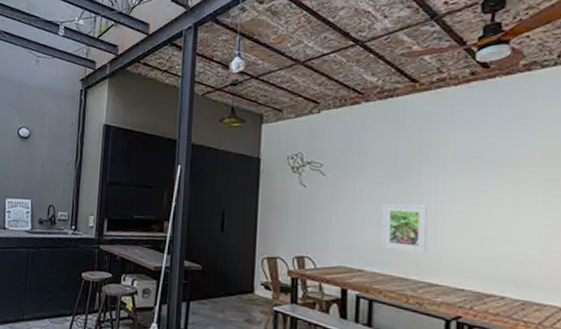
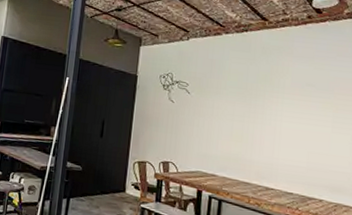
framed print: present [382,204,428,254] -> none [232,120,269,163]

